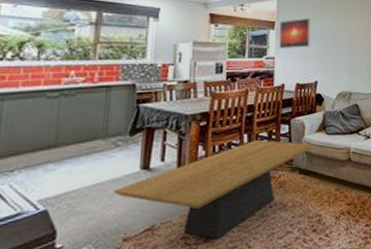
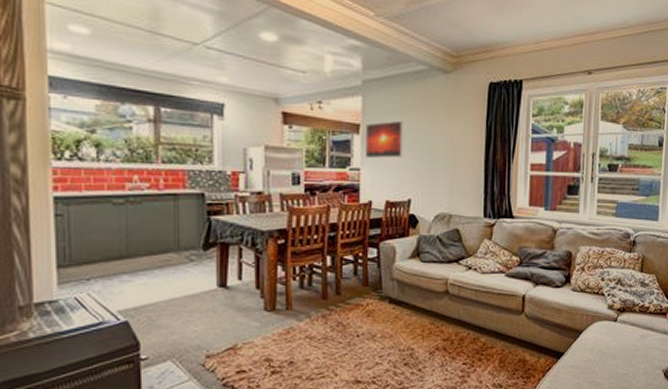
coffee table: present [114,140,315,239] -> none [192,264,407,364]

